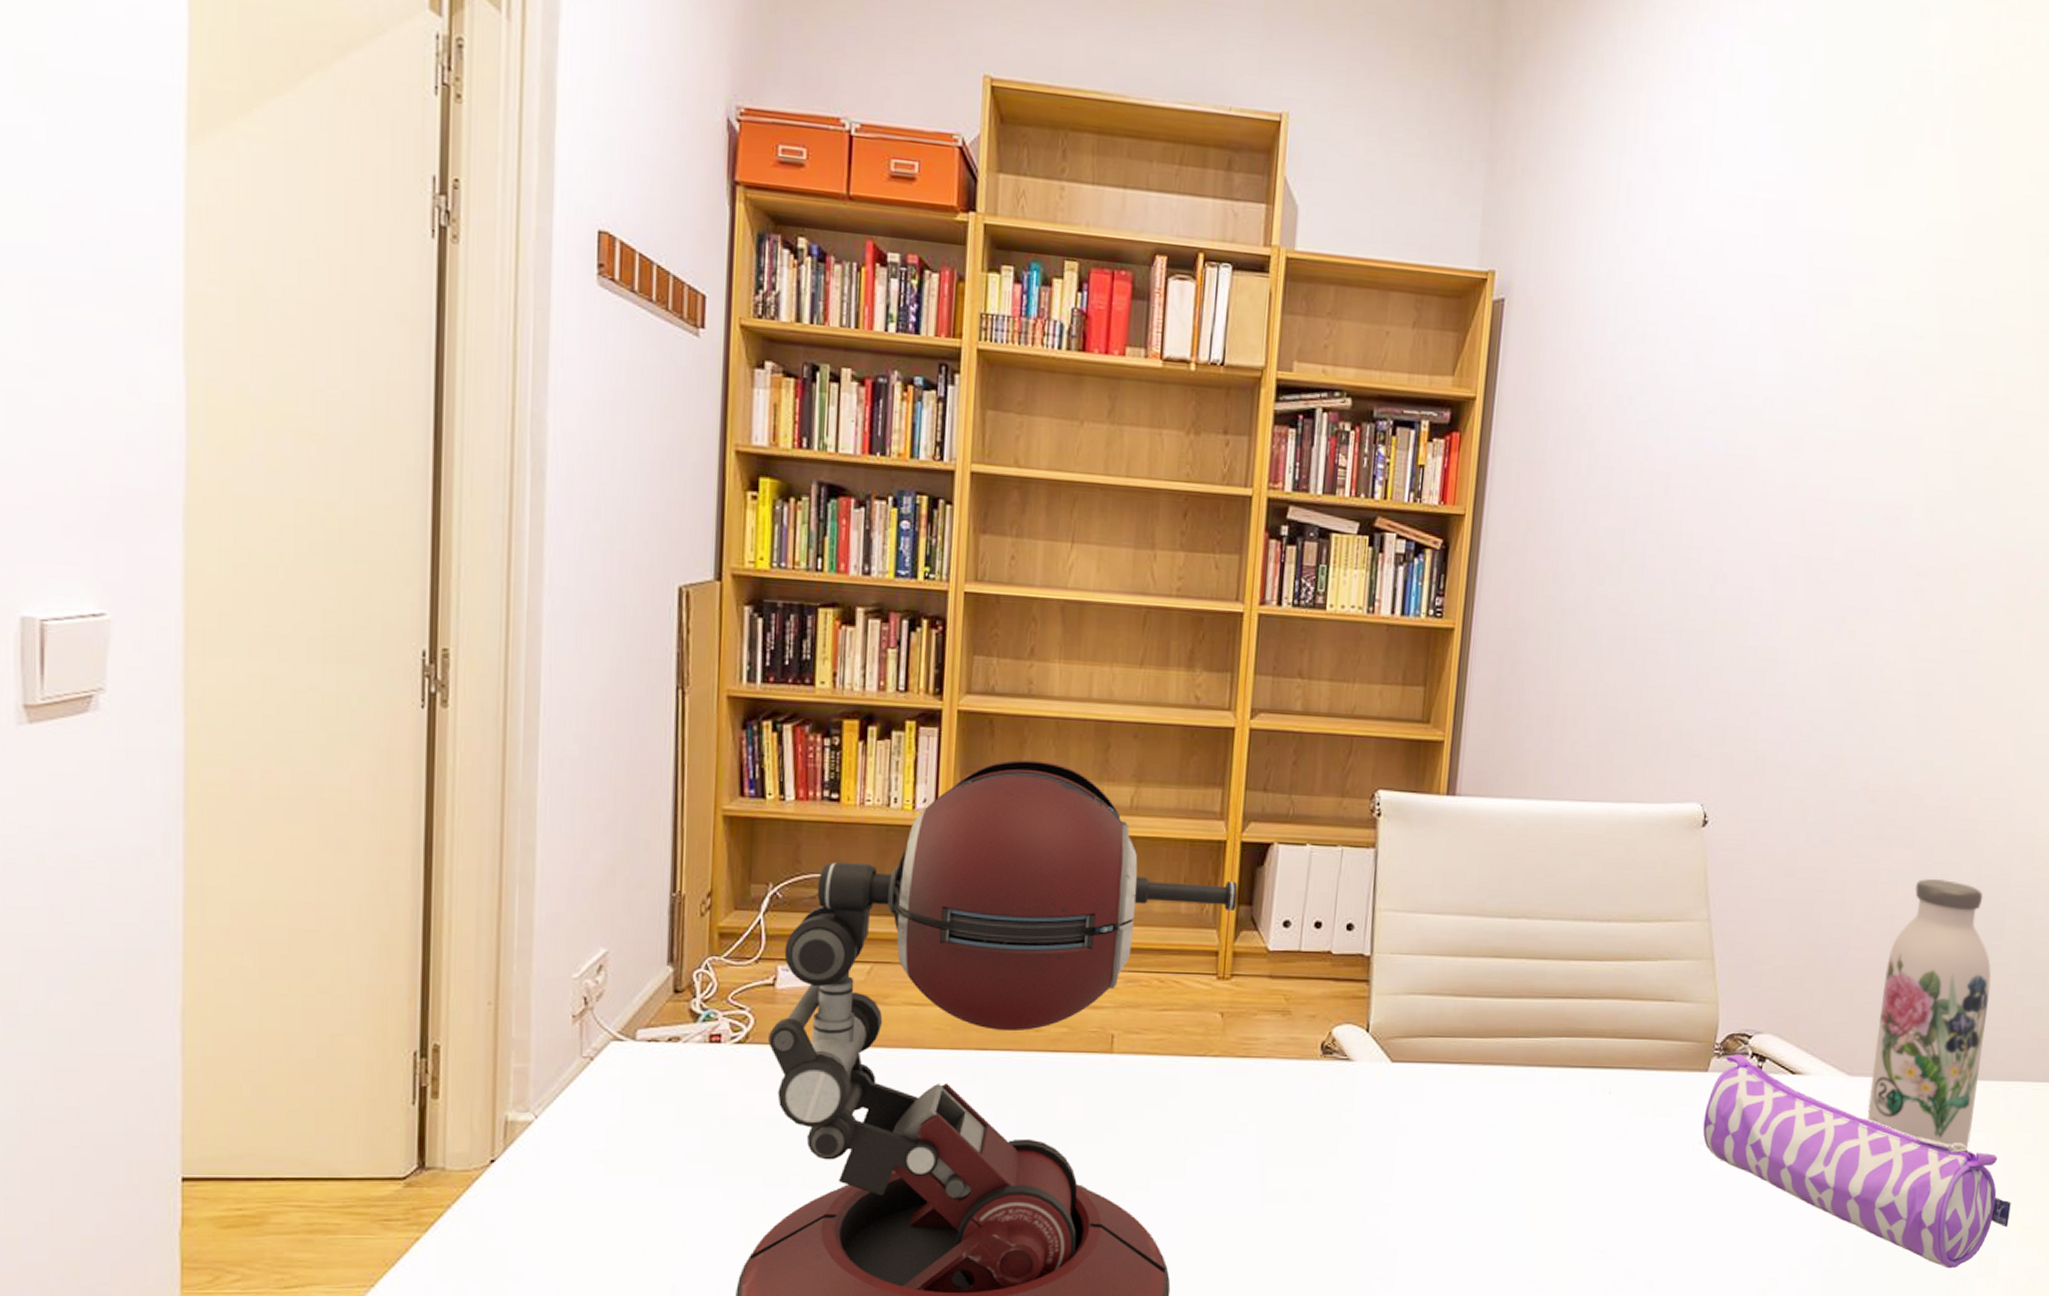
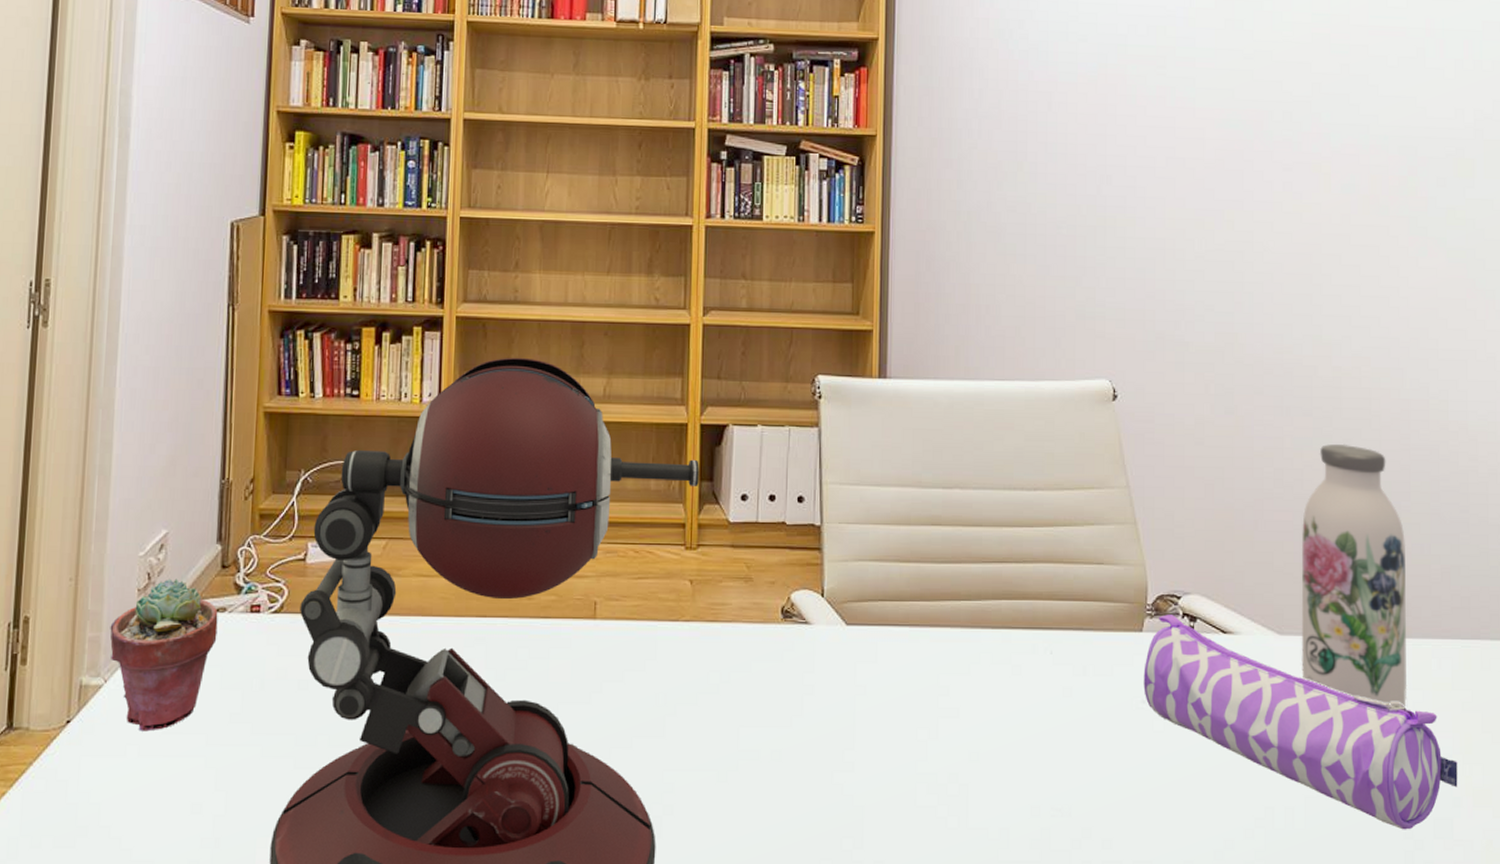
potted succulent: none [539,1003,671,1172] -> present [110,578,218,732]

